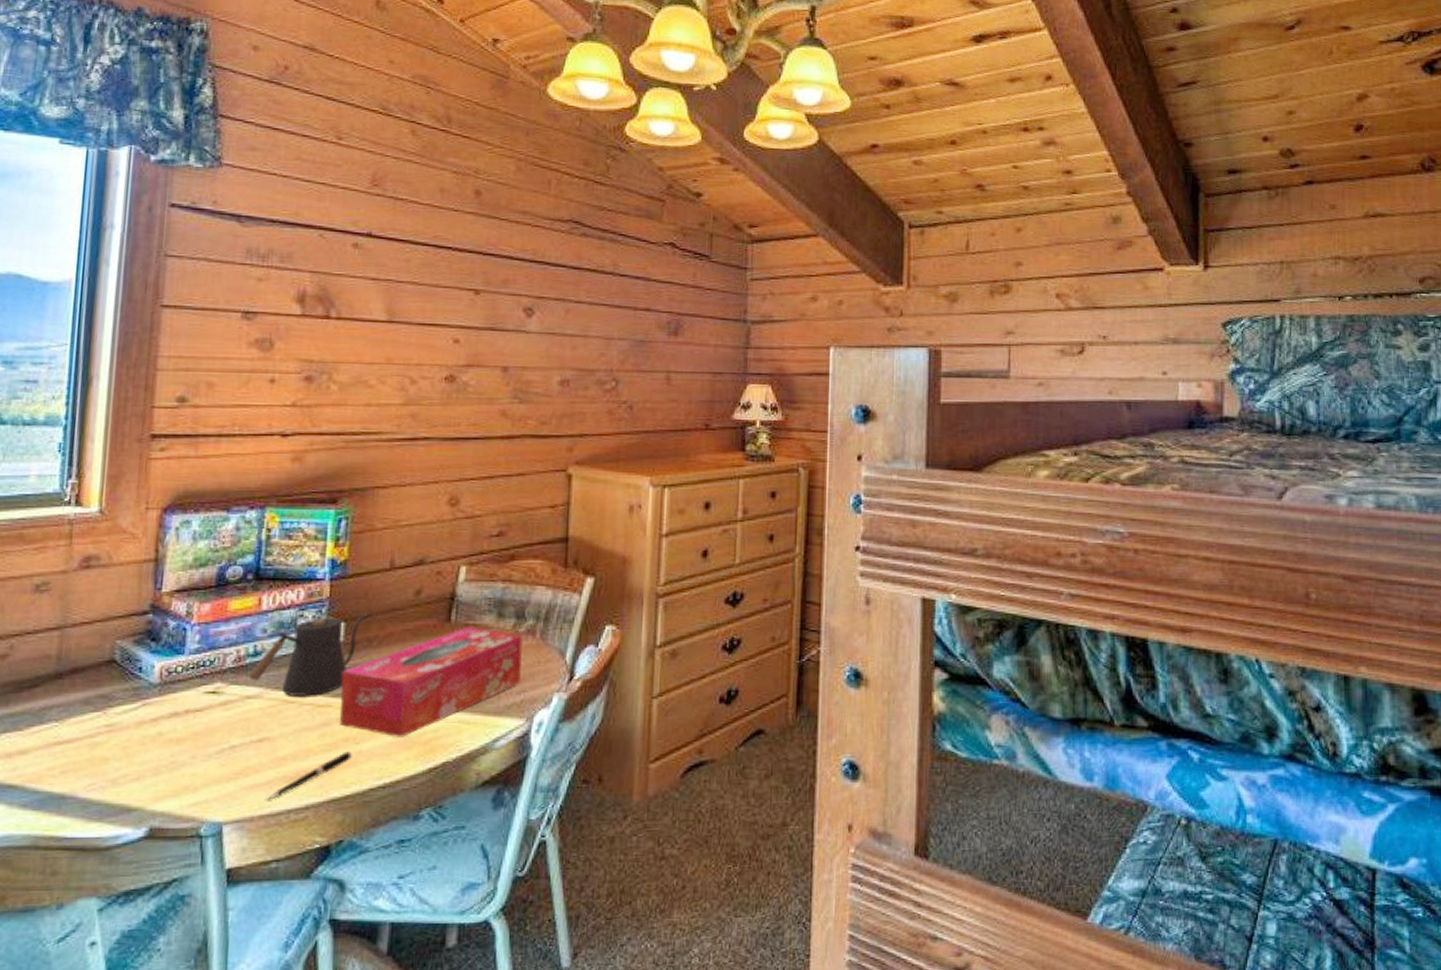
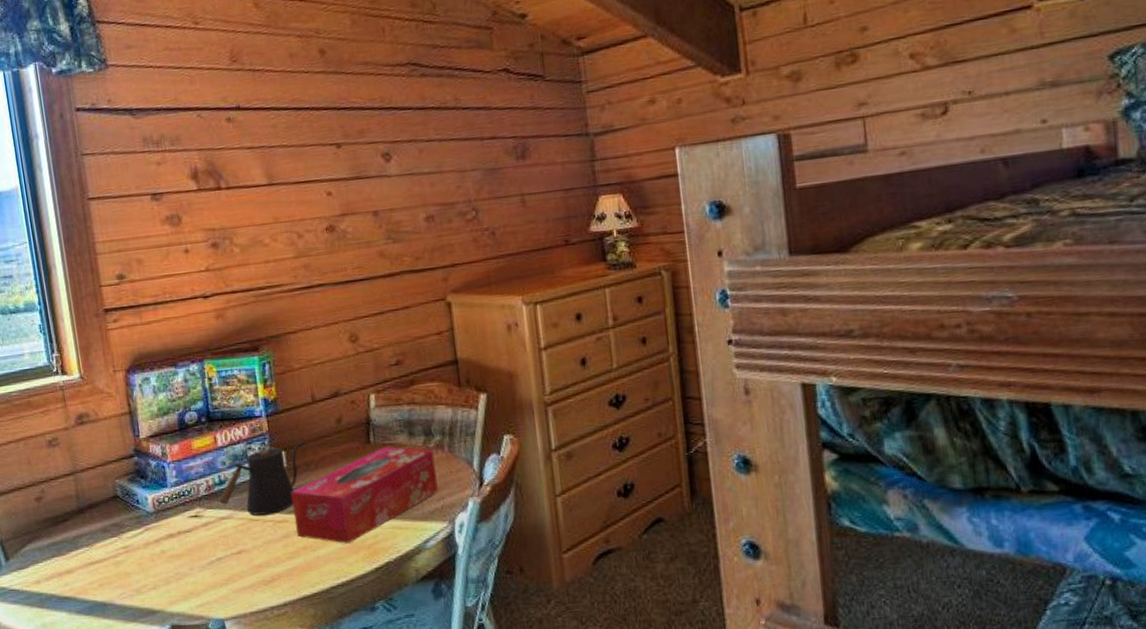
pen: present [264,750,352,802] -> none [251,556,312,601]

